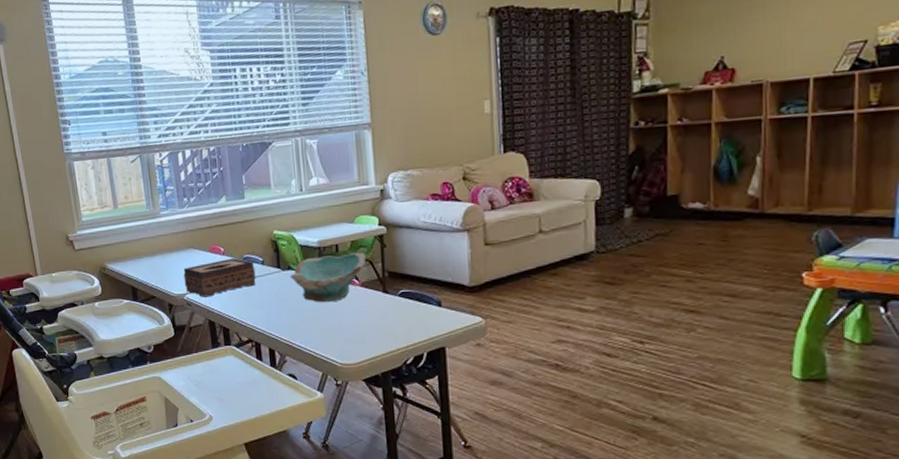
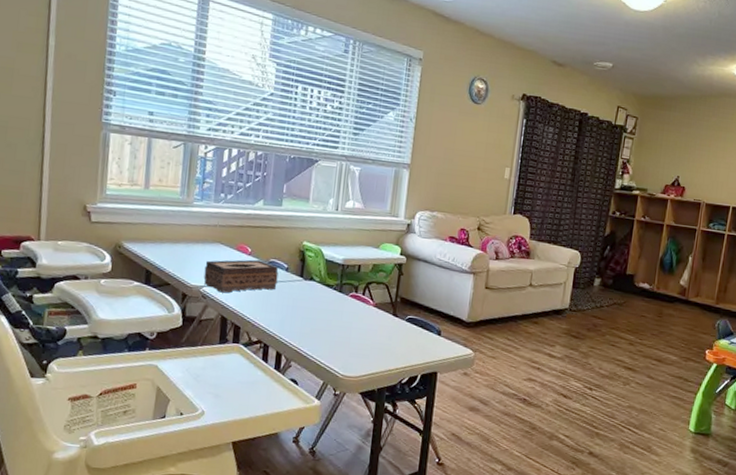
bowl: present [290,252,366,303] -> none [311,272,384,317]

